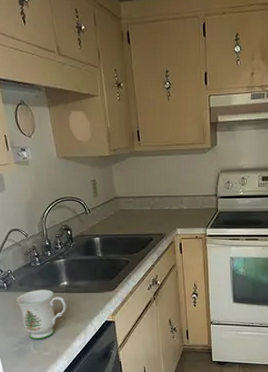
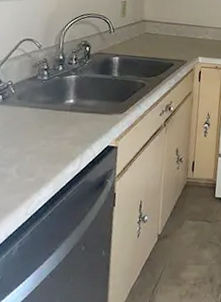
mug: present [15,289,66,340] -> none [7,105,67,163]

